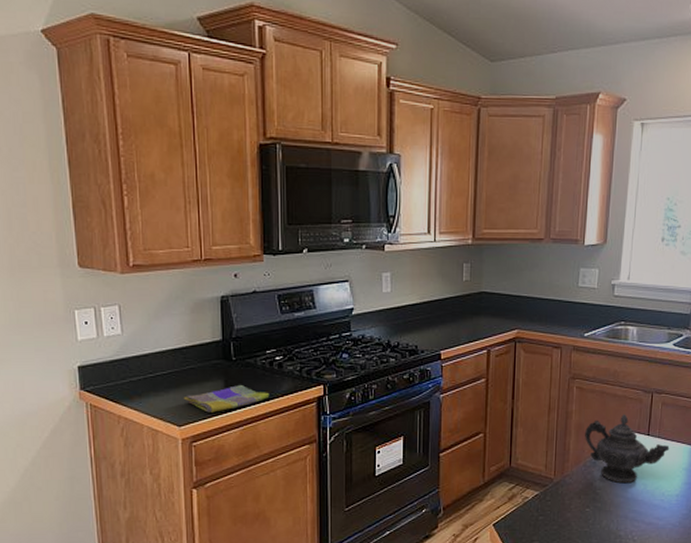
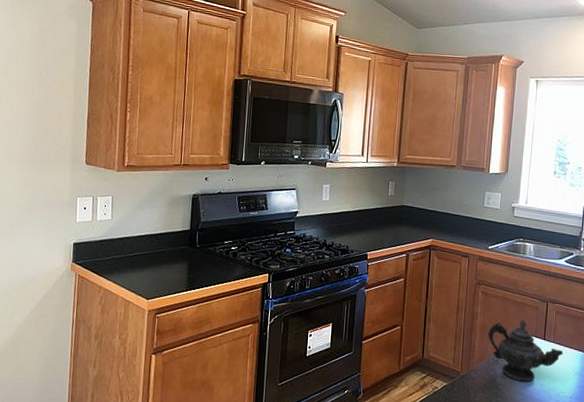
dish towel: present [184,385,270,413] -> none [154,268,224,290]

